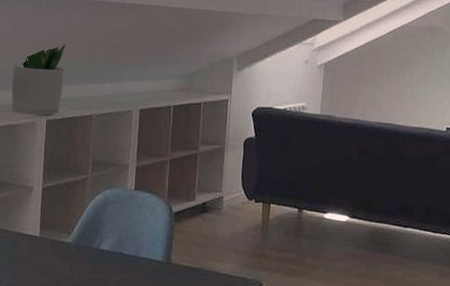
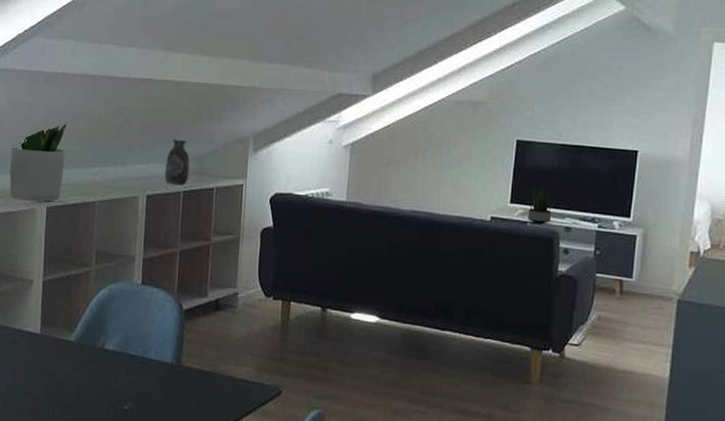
decorative vase: none [156,58,180,101] -> present [165,139,190,186]

